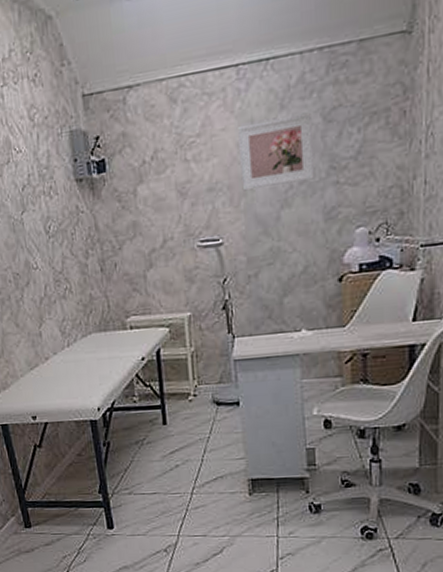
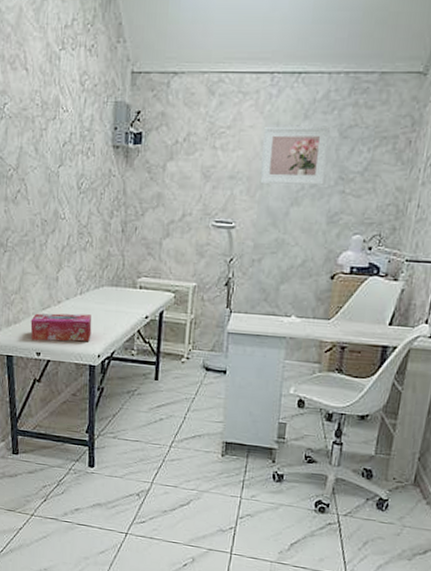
tissue box: none [20,366,87,404] -> present [30,313,92,342]

